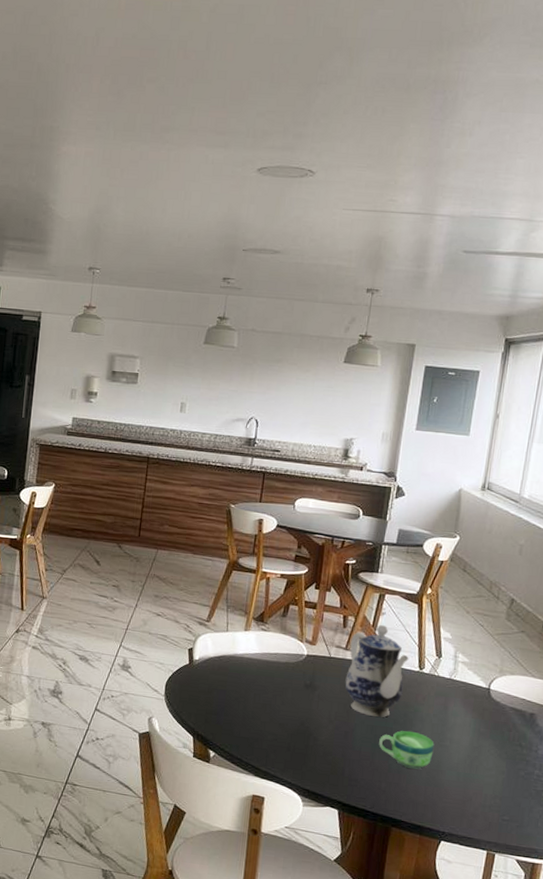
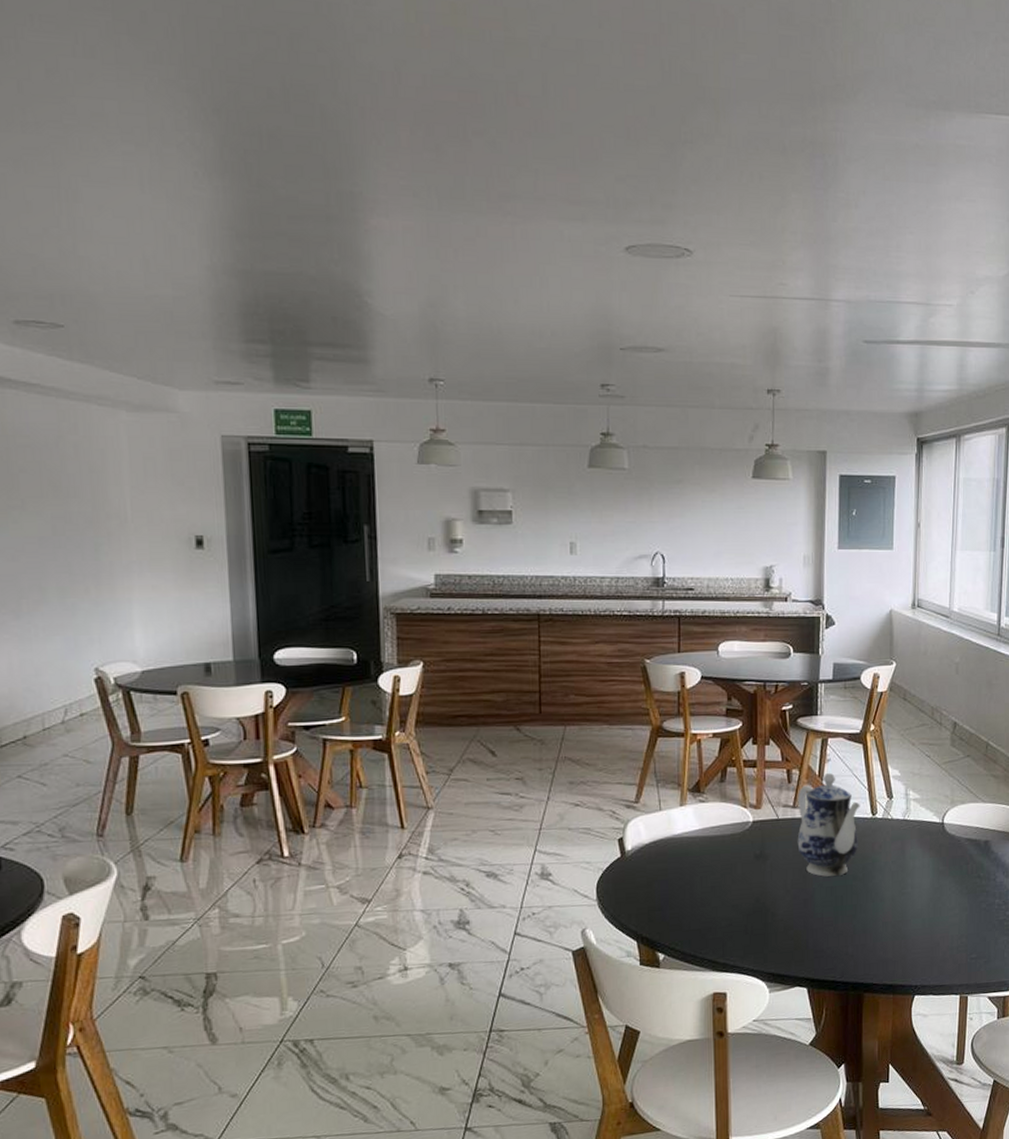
cup: present [379,730,435,769] -> none [840,884,897,926]

